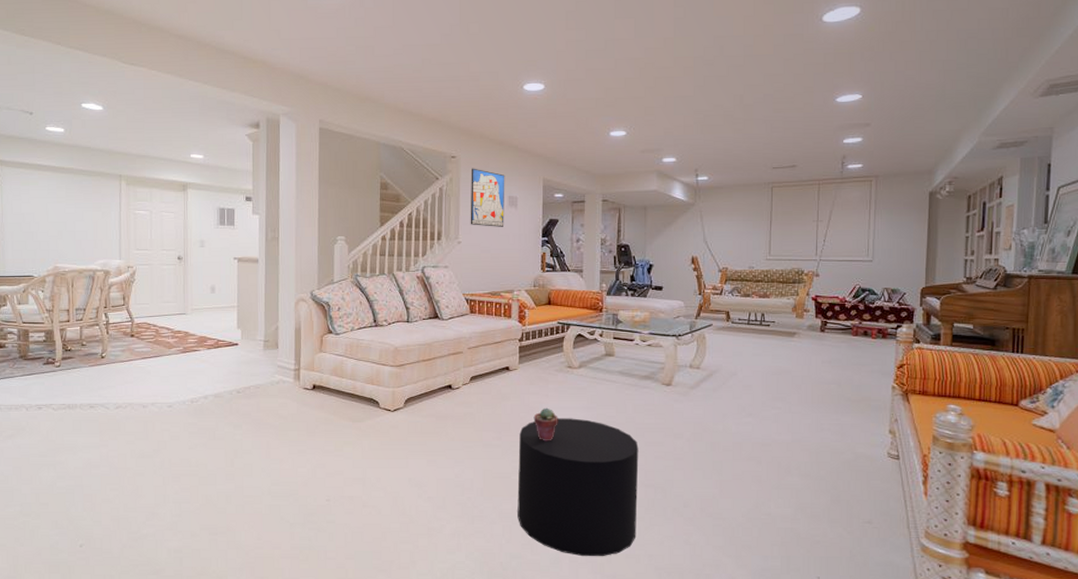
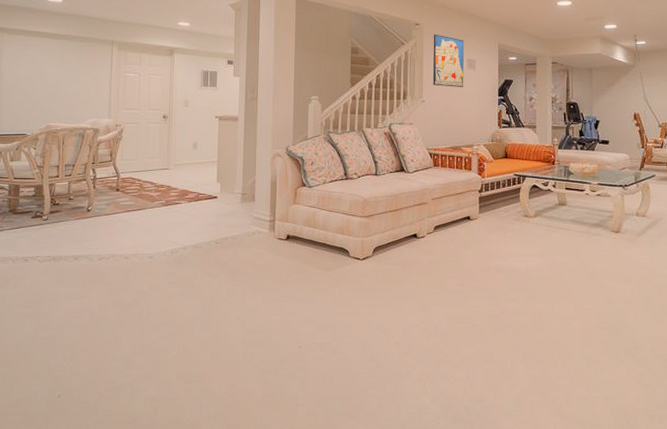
stool: present [517,418,639,557] -> none [479,264,593,400]
potted succulent: present [533,407,558,441] -> none [493,255,517,287]

